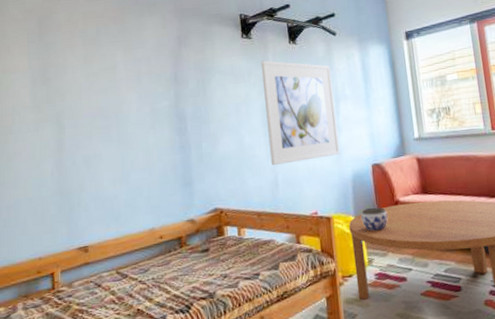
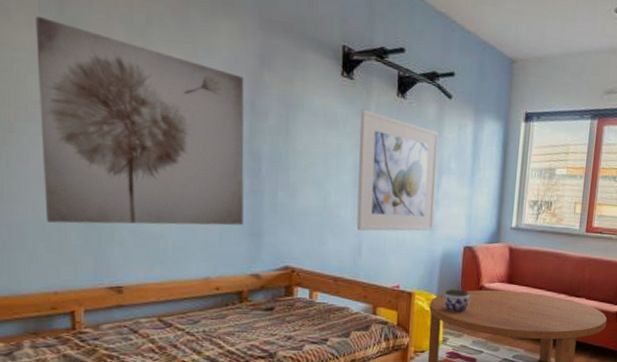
wall art: none [25,46,177,200] -> present [35,15,244,226]

